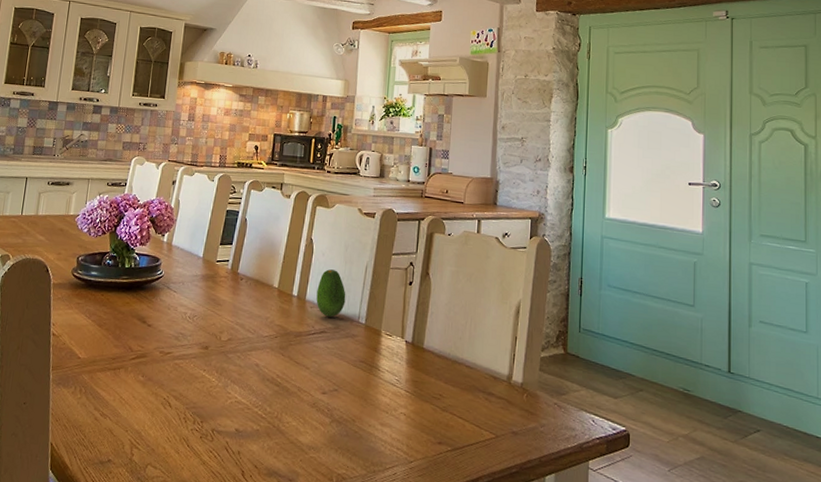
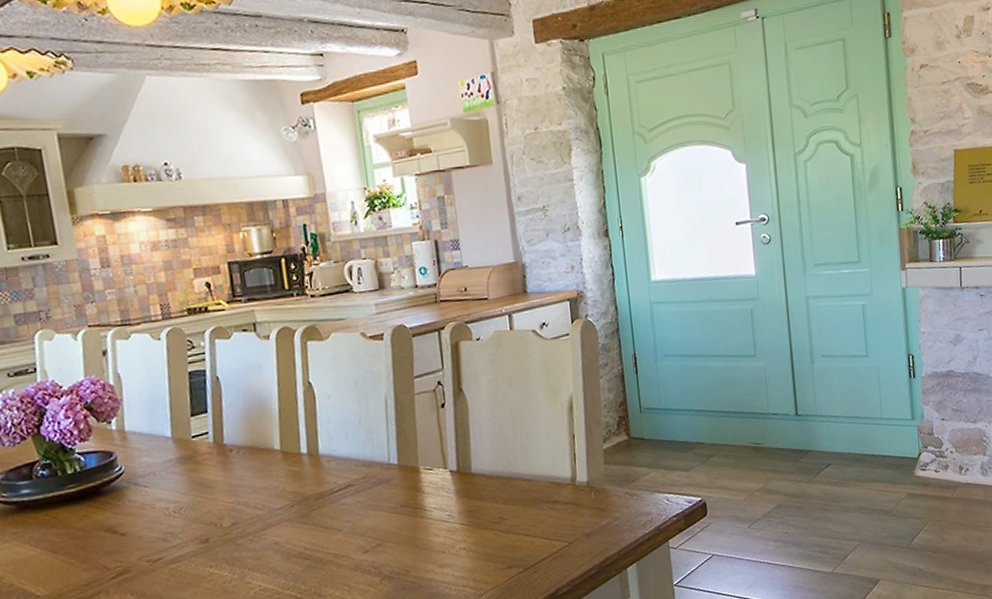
fruit: present [316,269,346,317] -> none [330,411,369,468]

